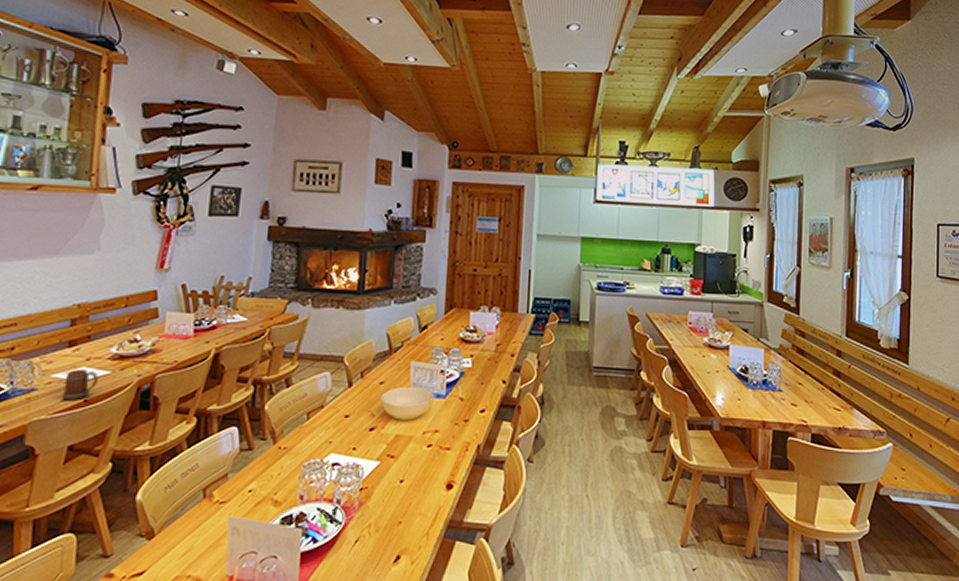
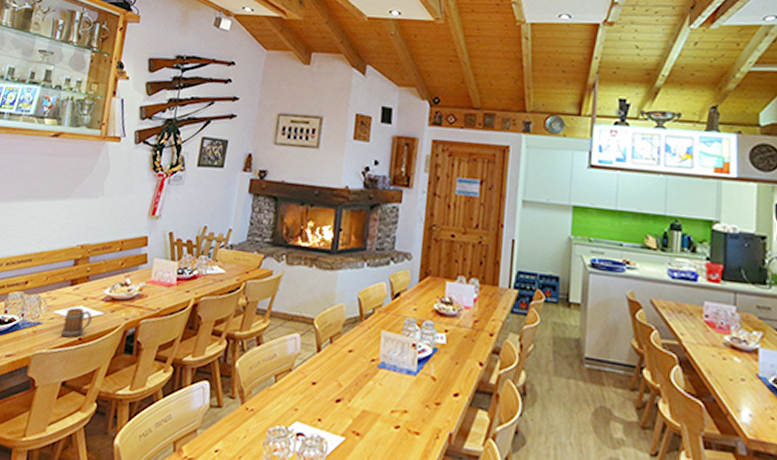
bowl: present [381,386,434,422] -> none [349,357,404,397]

